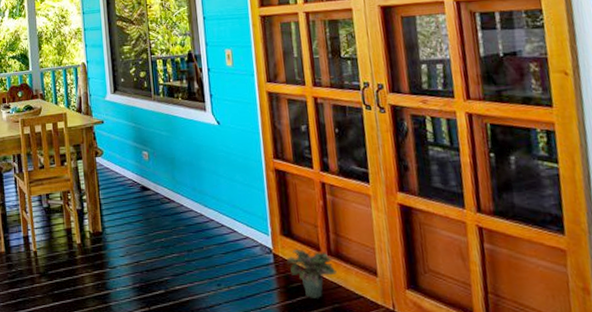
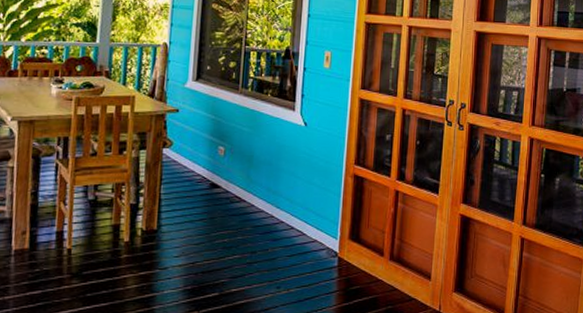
potted plant: present [287,249,337,298] -> none [350,254,395,300]

